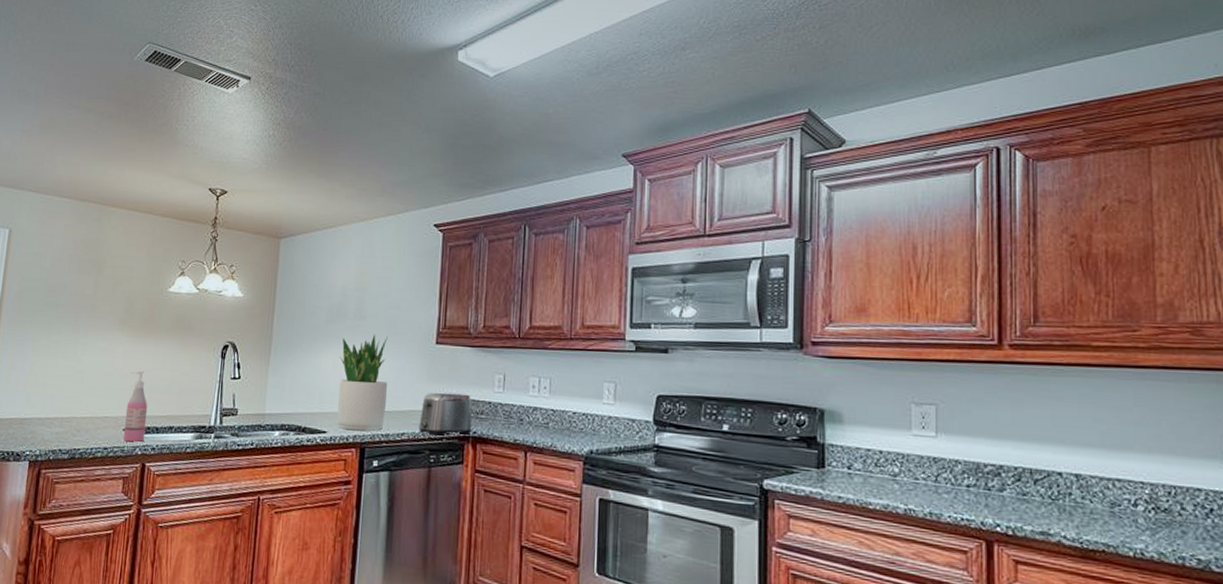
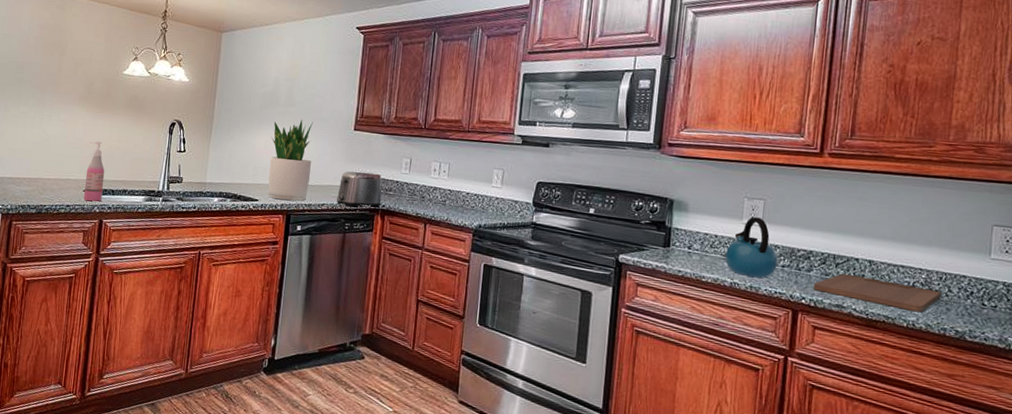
kettle: none [895,426,960,502] -> present [725,217,778,278]
cutting board: none [1009,492,1173,538] -> present [813,273,942,313]

